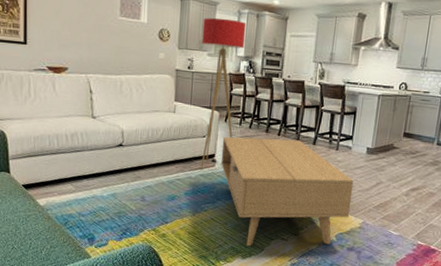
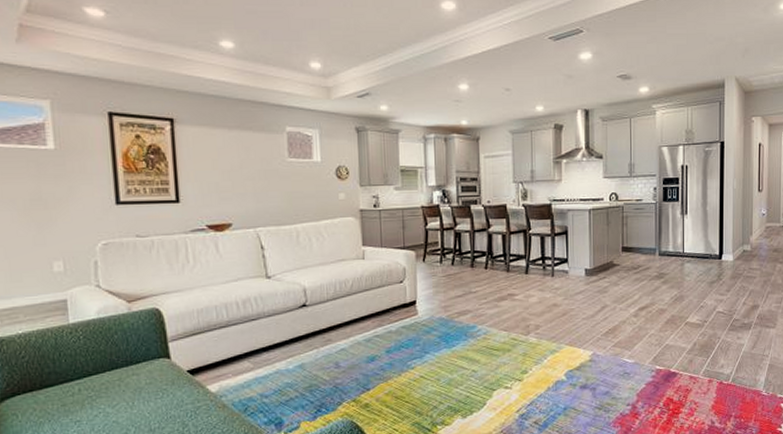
floor lamp: present [200,17,247,170] -> none [385,146,435,321]
coffee table: present [220,136,354,247] -> none [423,271,577,403]

